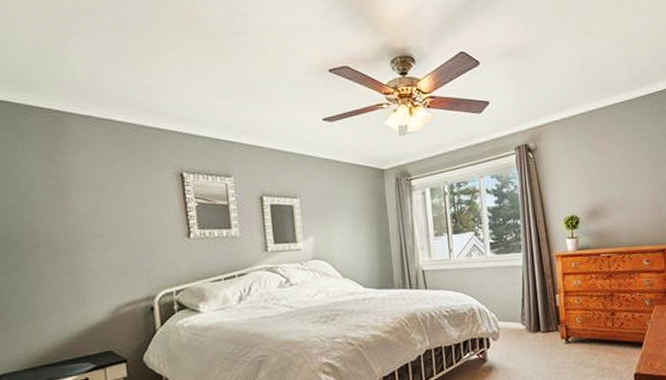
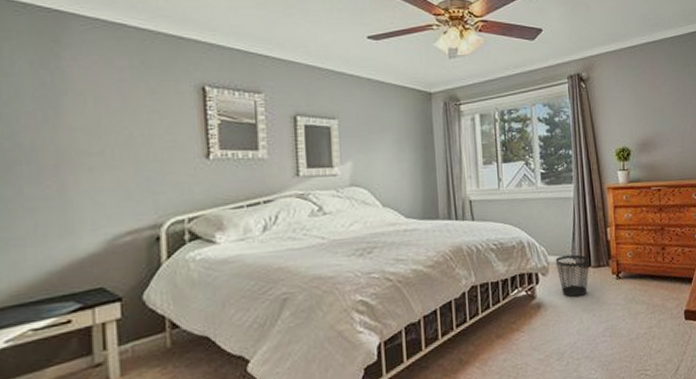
wastebasket: none [505,320,539,361] -> present [555,254,590,298]

